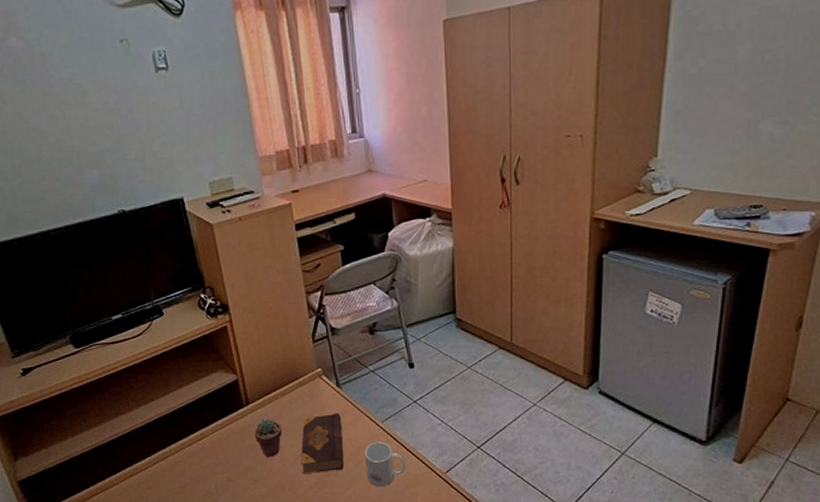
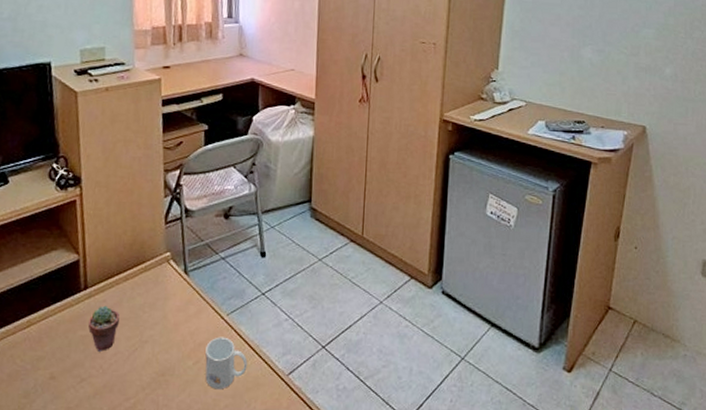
book: present [301,413,344,475] -> none [135,302,186,373]

